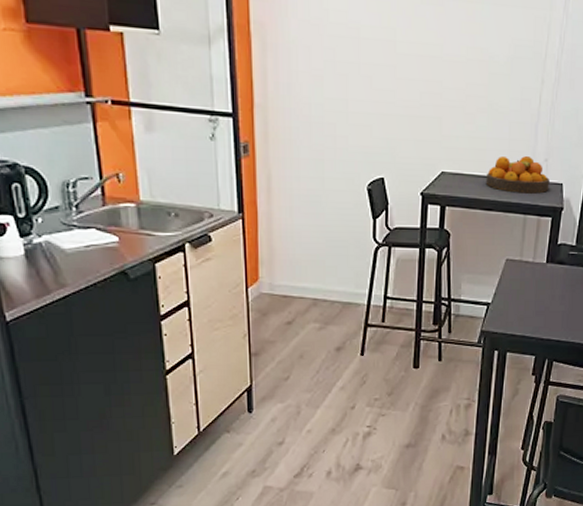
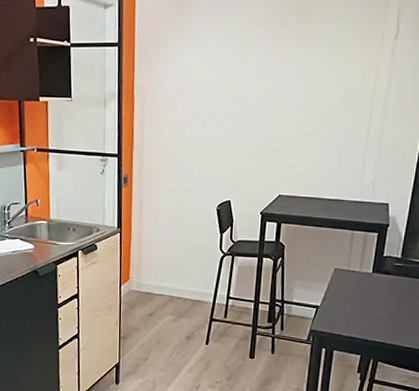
fruit bowl: present [485,156,550,194] -> none [317,181,376,212]

